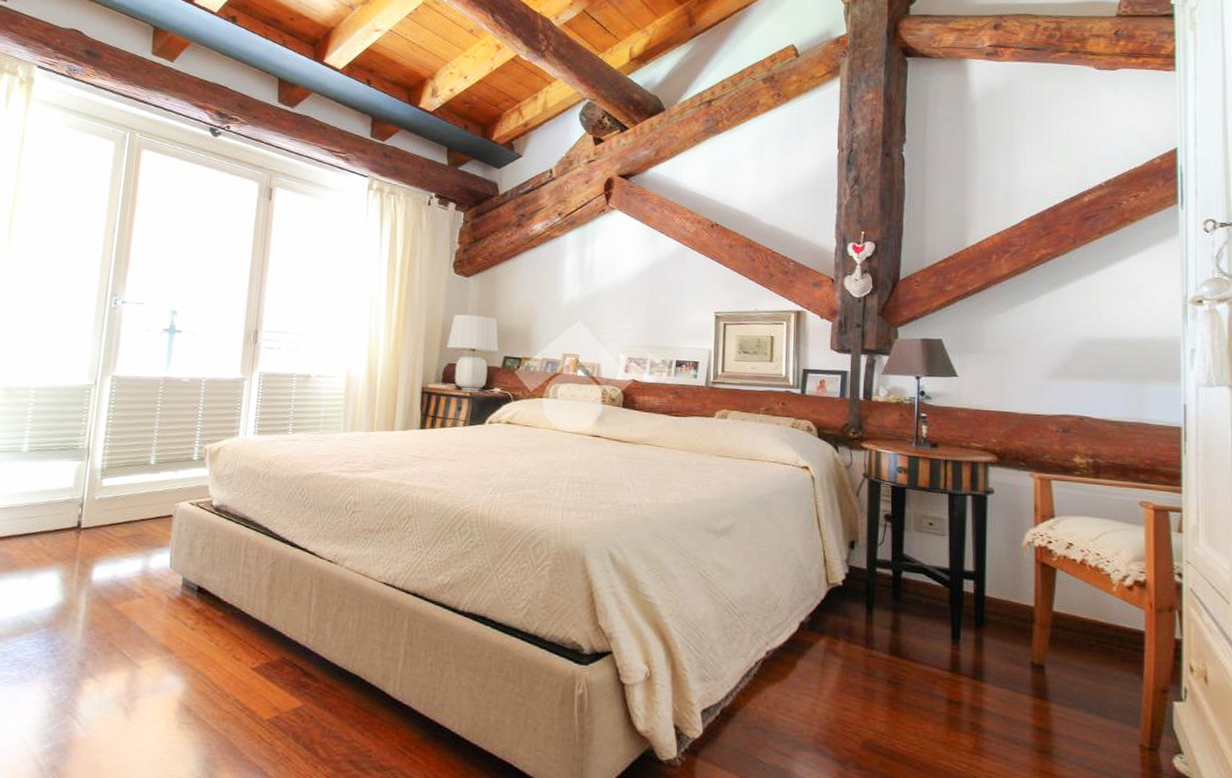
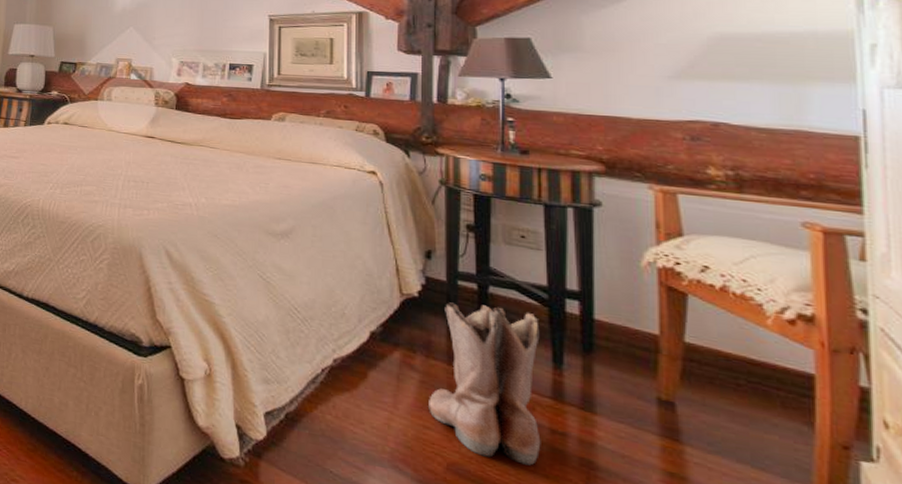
boots: none [848,589,942,735] -> present [429,302,541,466]

